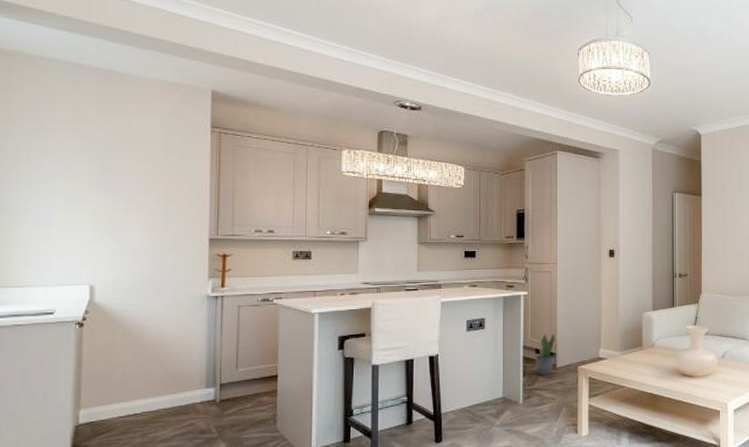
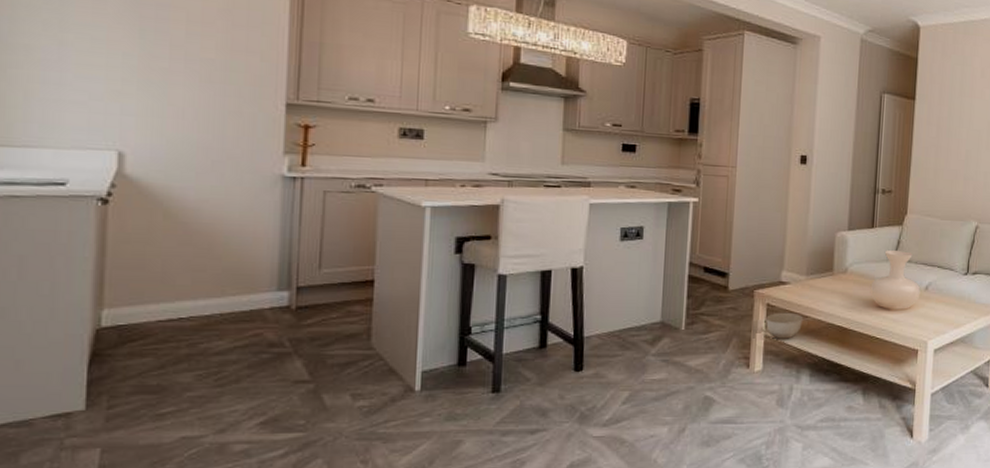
potted plant: present [535,332,555,376] -> none [703,248,729,299]
bowl: none [589,384,620,407] -> present [766,312,804,339]

